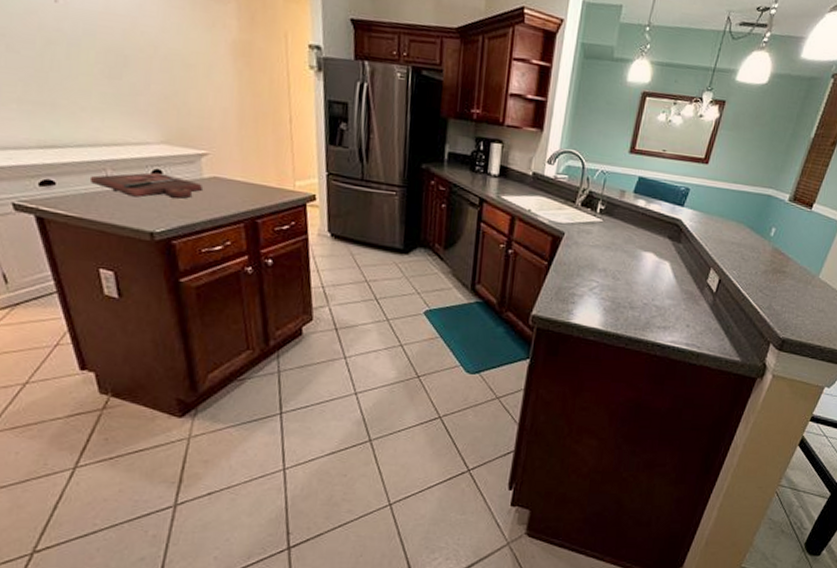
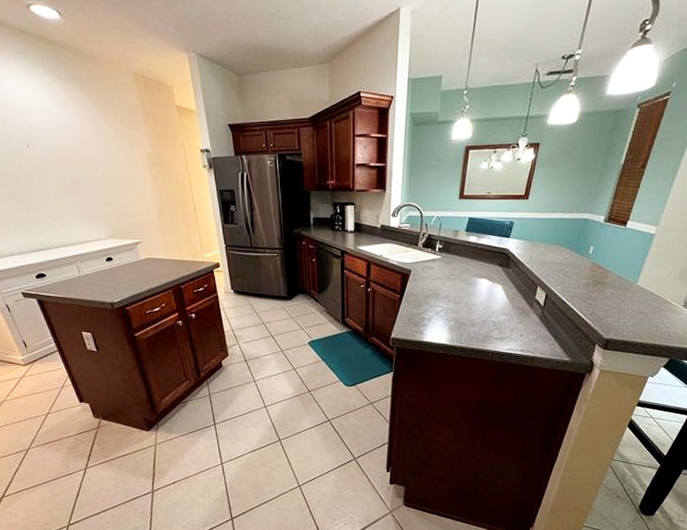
cutting board: present [89,172,202,199] -> none [66,259,141,279]

